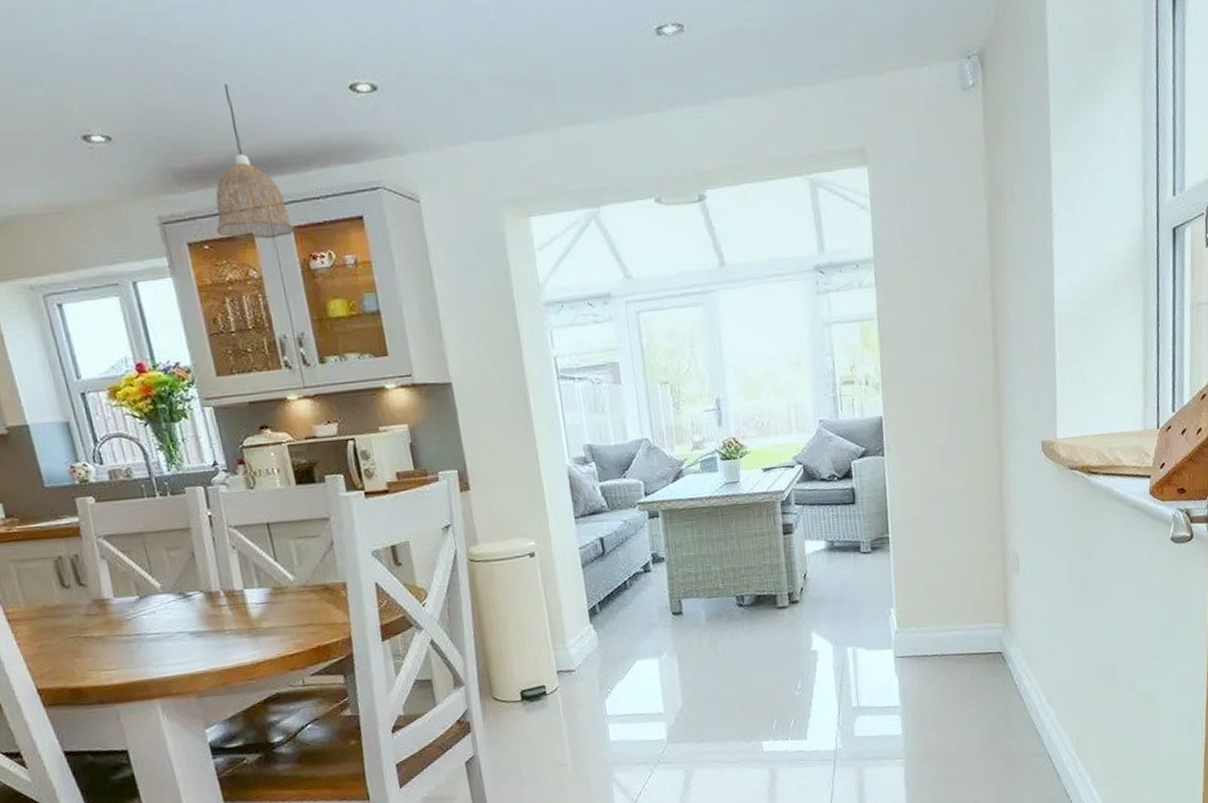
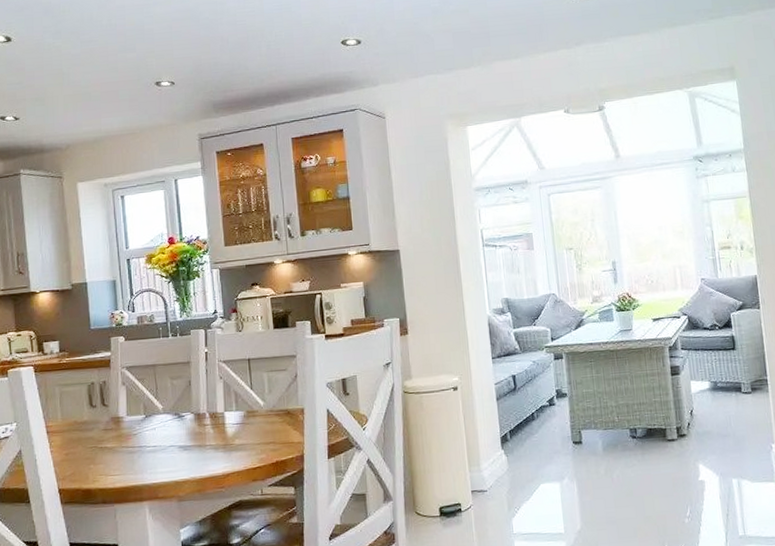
pendant lamp: present [215,84,295,239] -> none [238,44,293,148]

